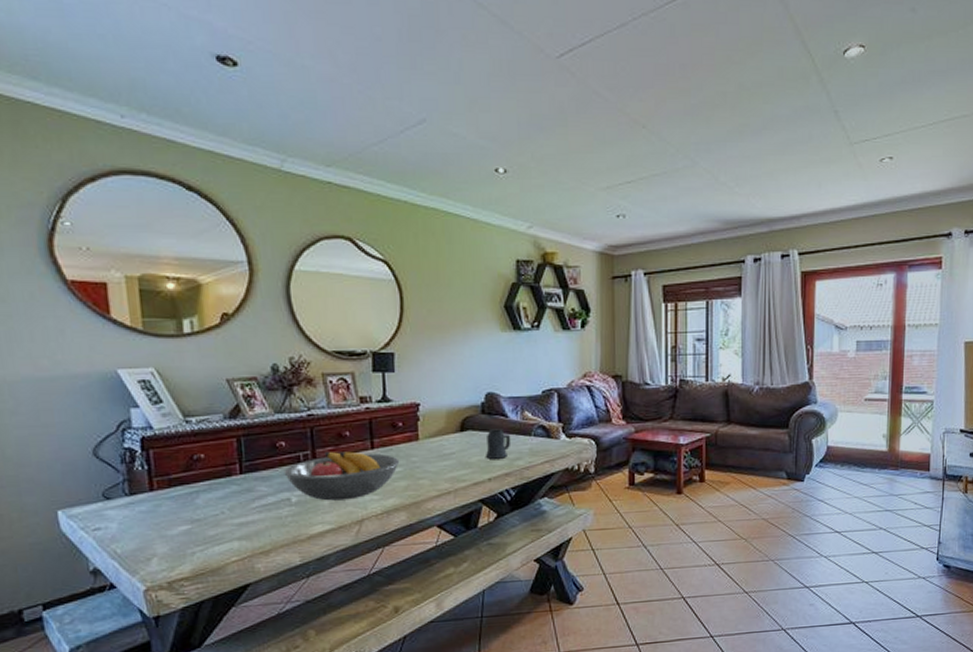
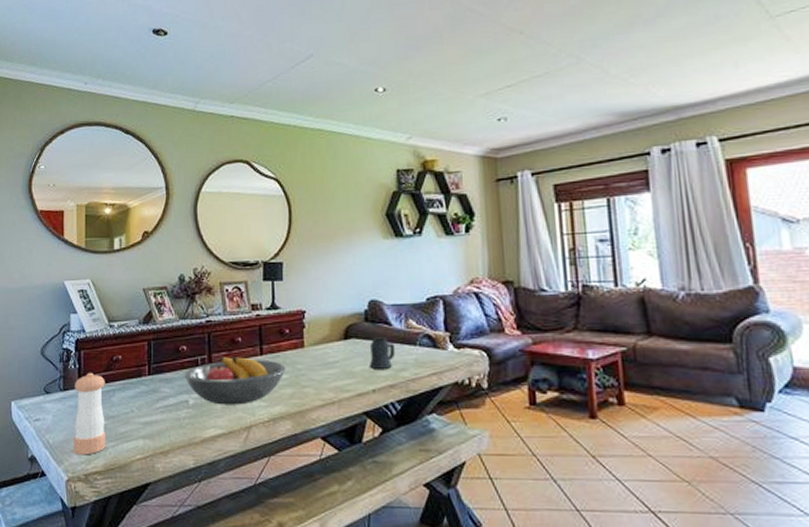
pepper shaker: none [145,473,192,563] -> present [74,372,106,455]

